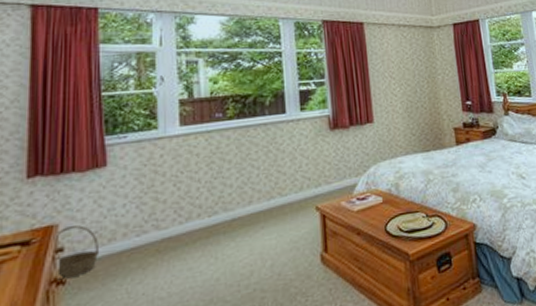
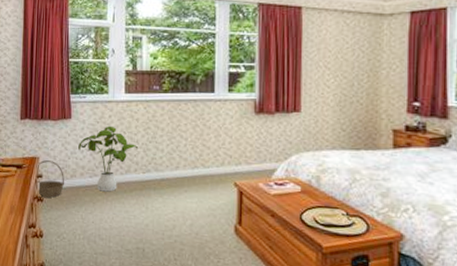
house plant: none [118,166,201,251] -> present [78,125,139,192]

